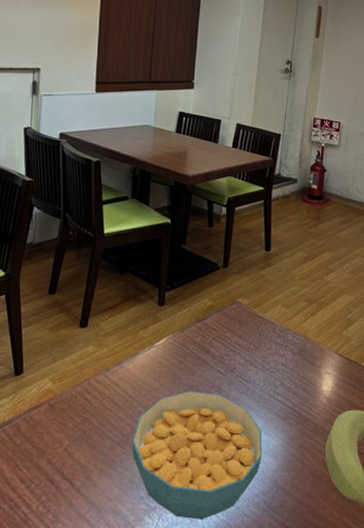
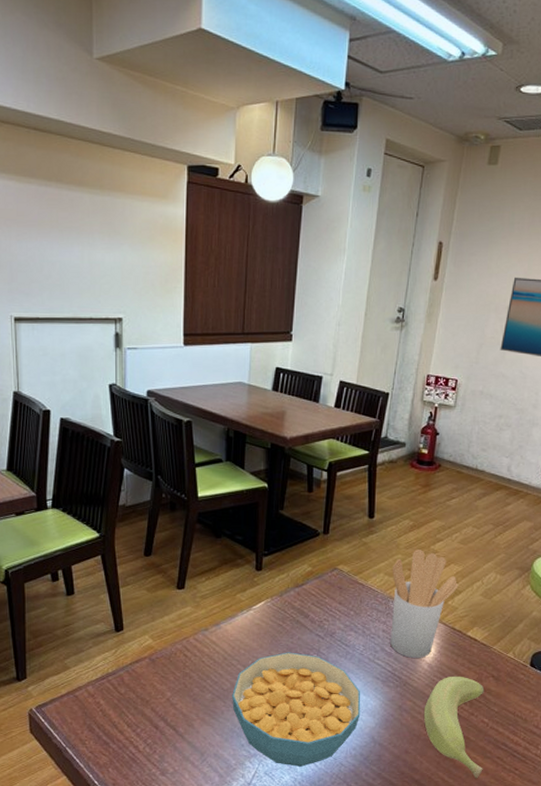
utensil holder: none [289,281,351,392] -> present [390,550,458,658]

